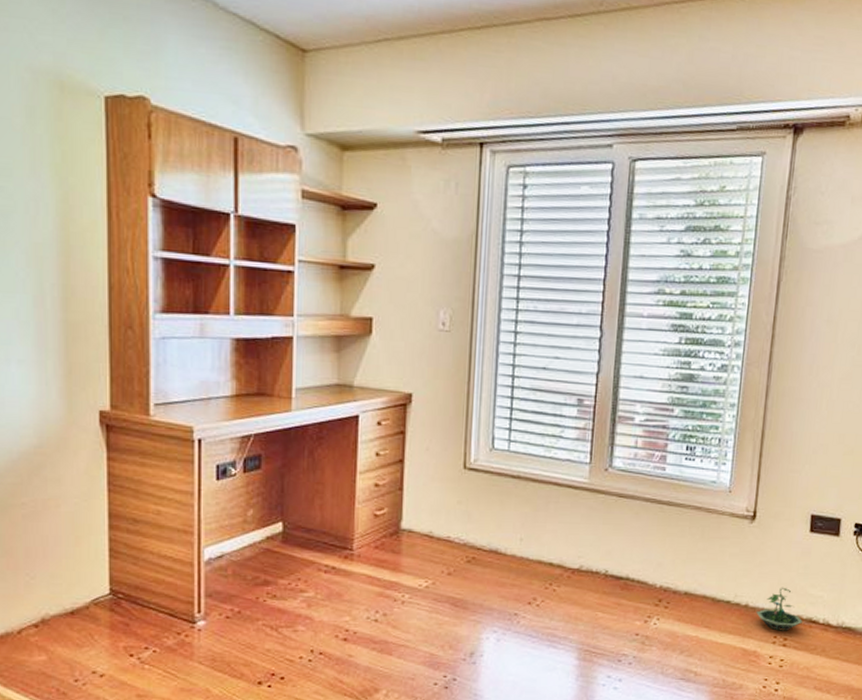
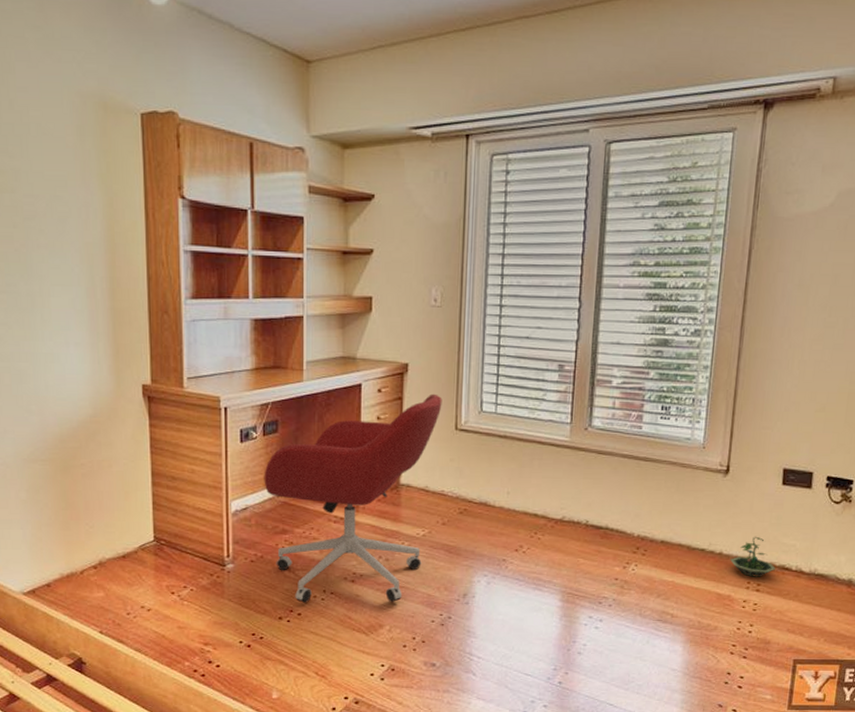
office chair: none [243,428,450,665] -> present [264,393,442,603]

